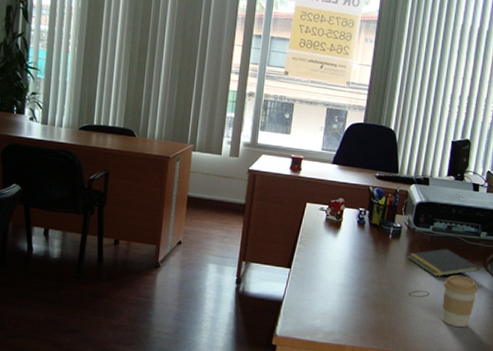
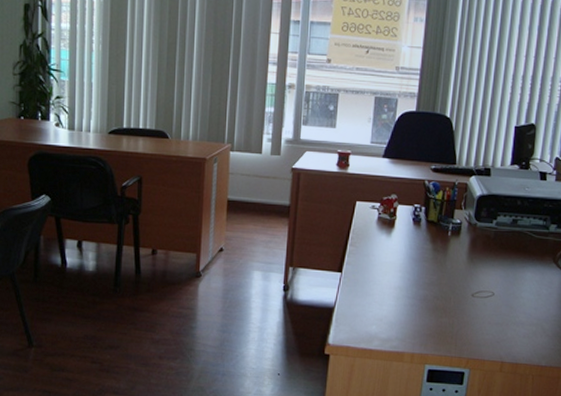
notepad: present [407,248,480,277] -> none [468,244,549,275]
coffee cup: present [441,275,479,328] -> none [508,272,549,329]

